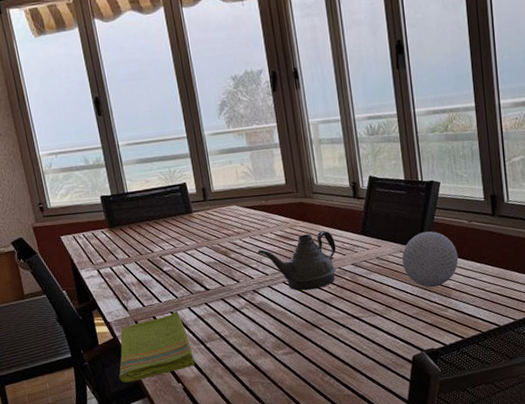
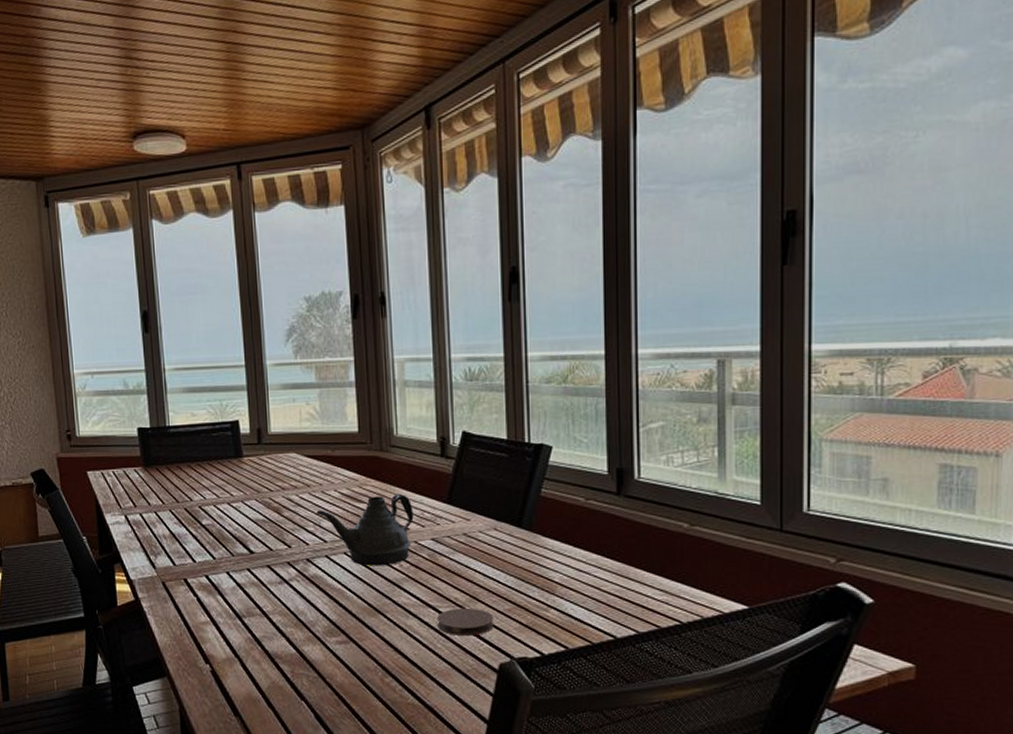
dish towel: present [119,311,195,383] -> none [137,574,228,655]
coaster: none [361,315,406,338] -> present [437,607,494,635]
decorative ball: present [402,231,459,288] -> none [495,507,569,579]

